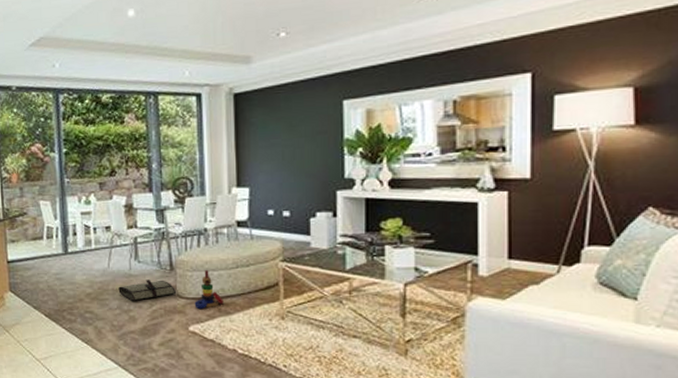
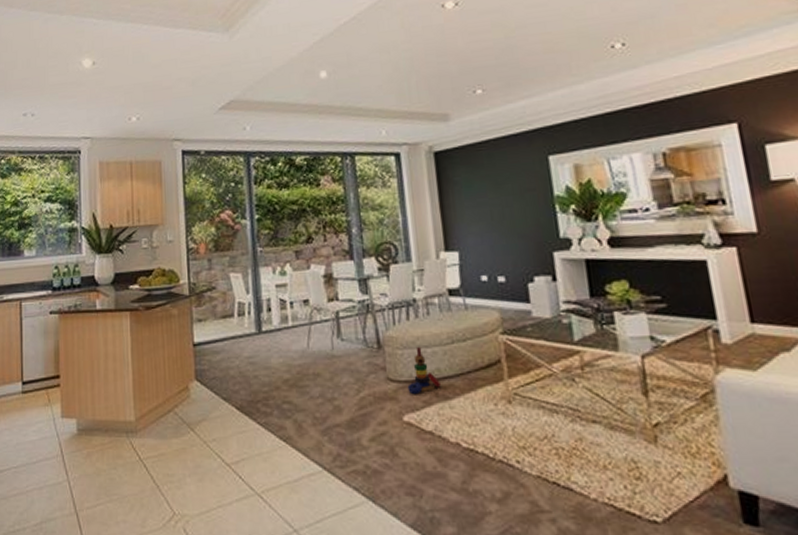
tool roll: present [118,280,176,301] -> none [320,360,385,387]

